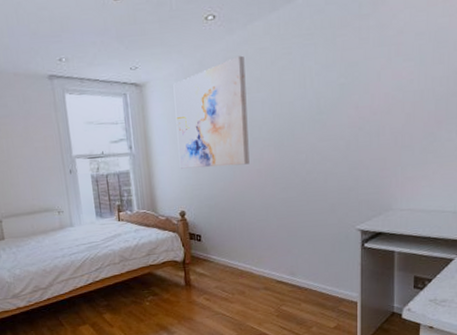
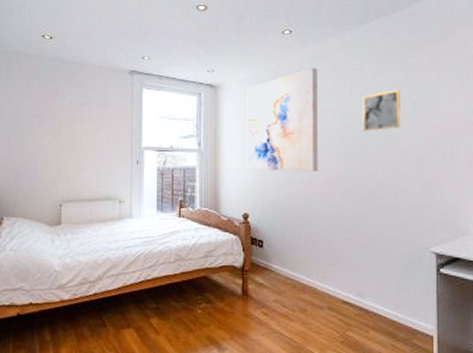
wall art: none [290,73,329,120] -> present [362,90,401,132]

